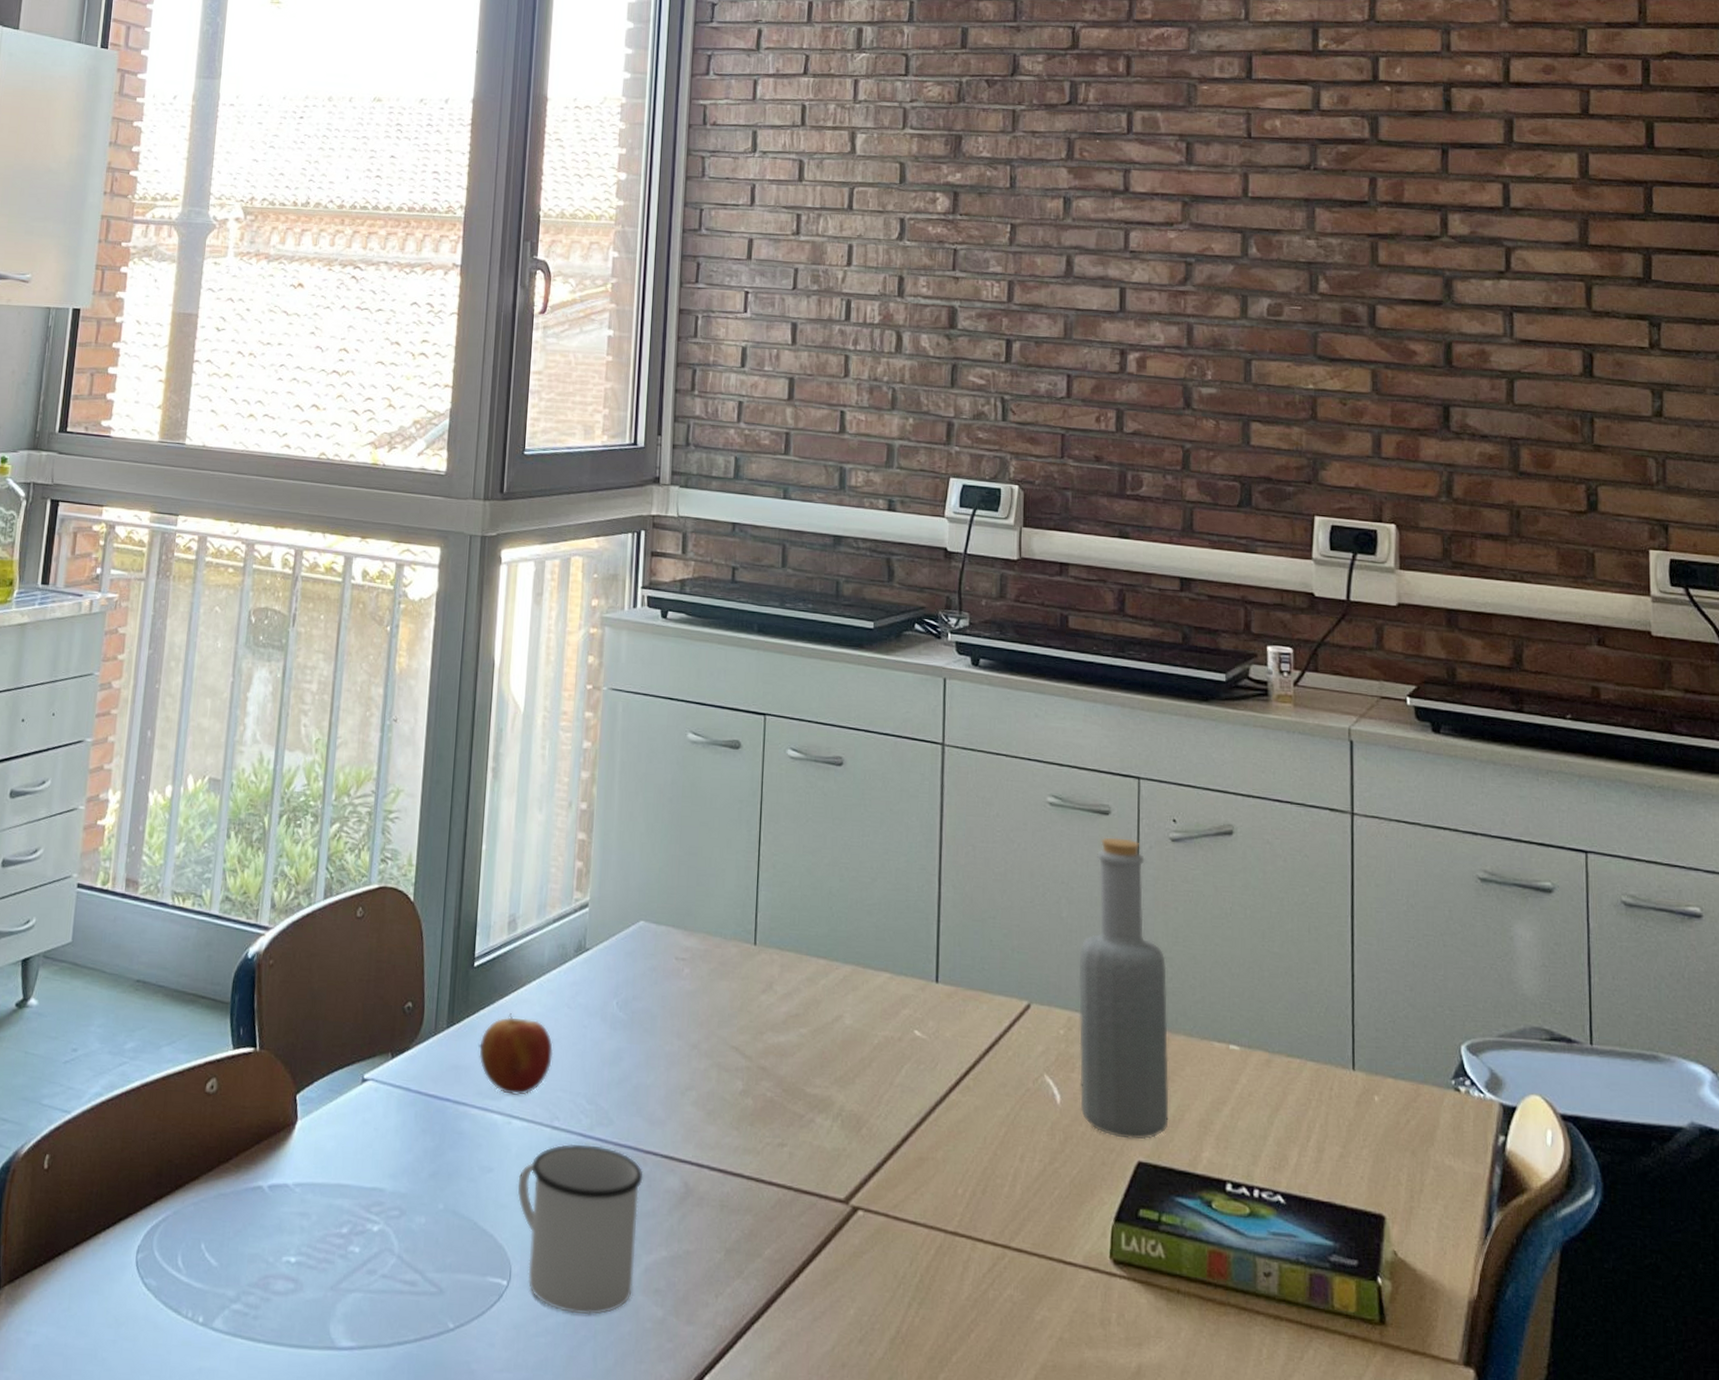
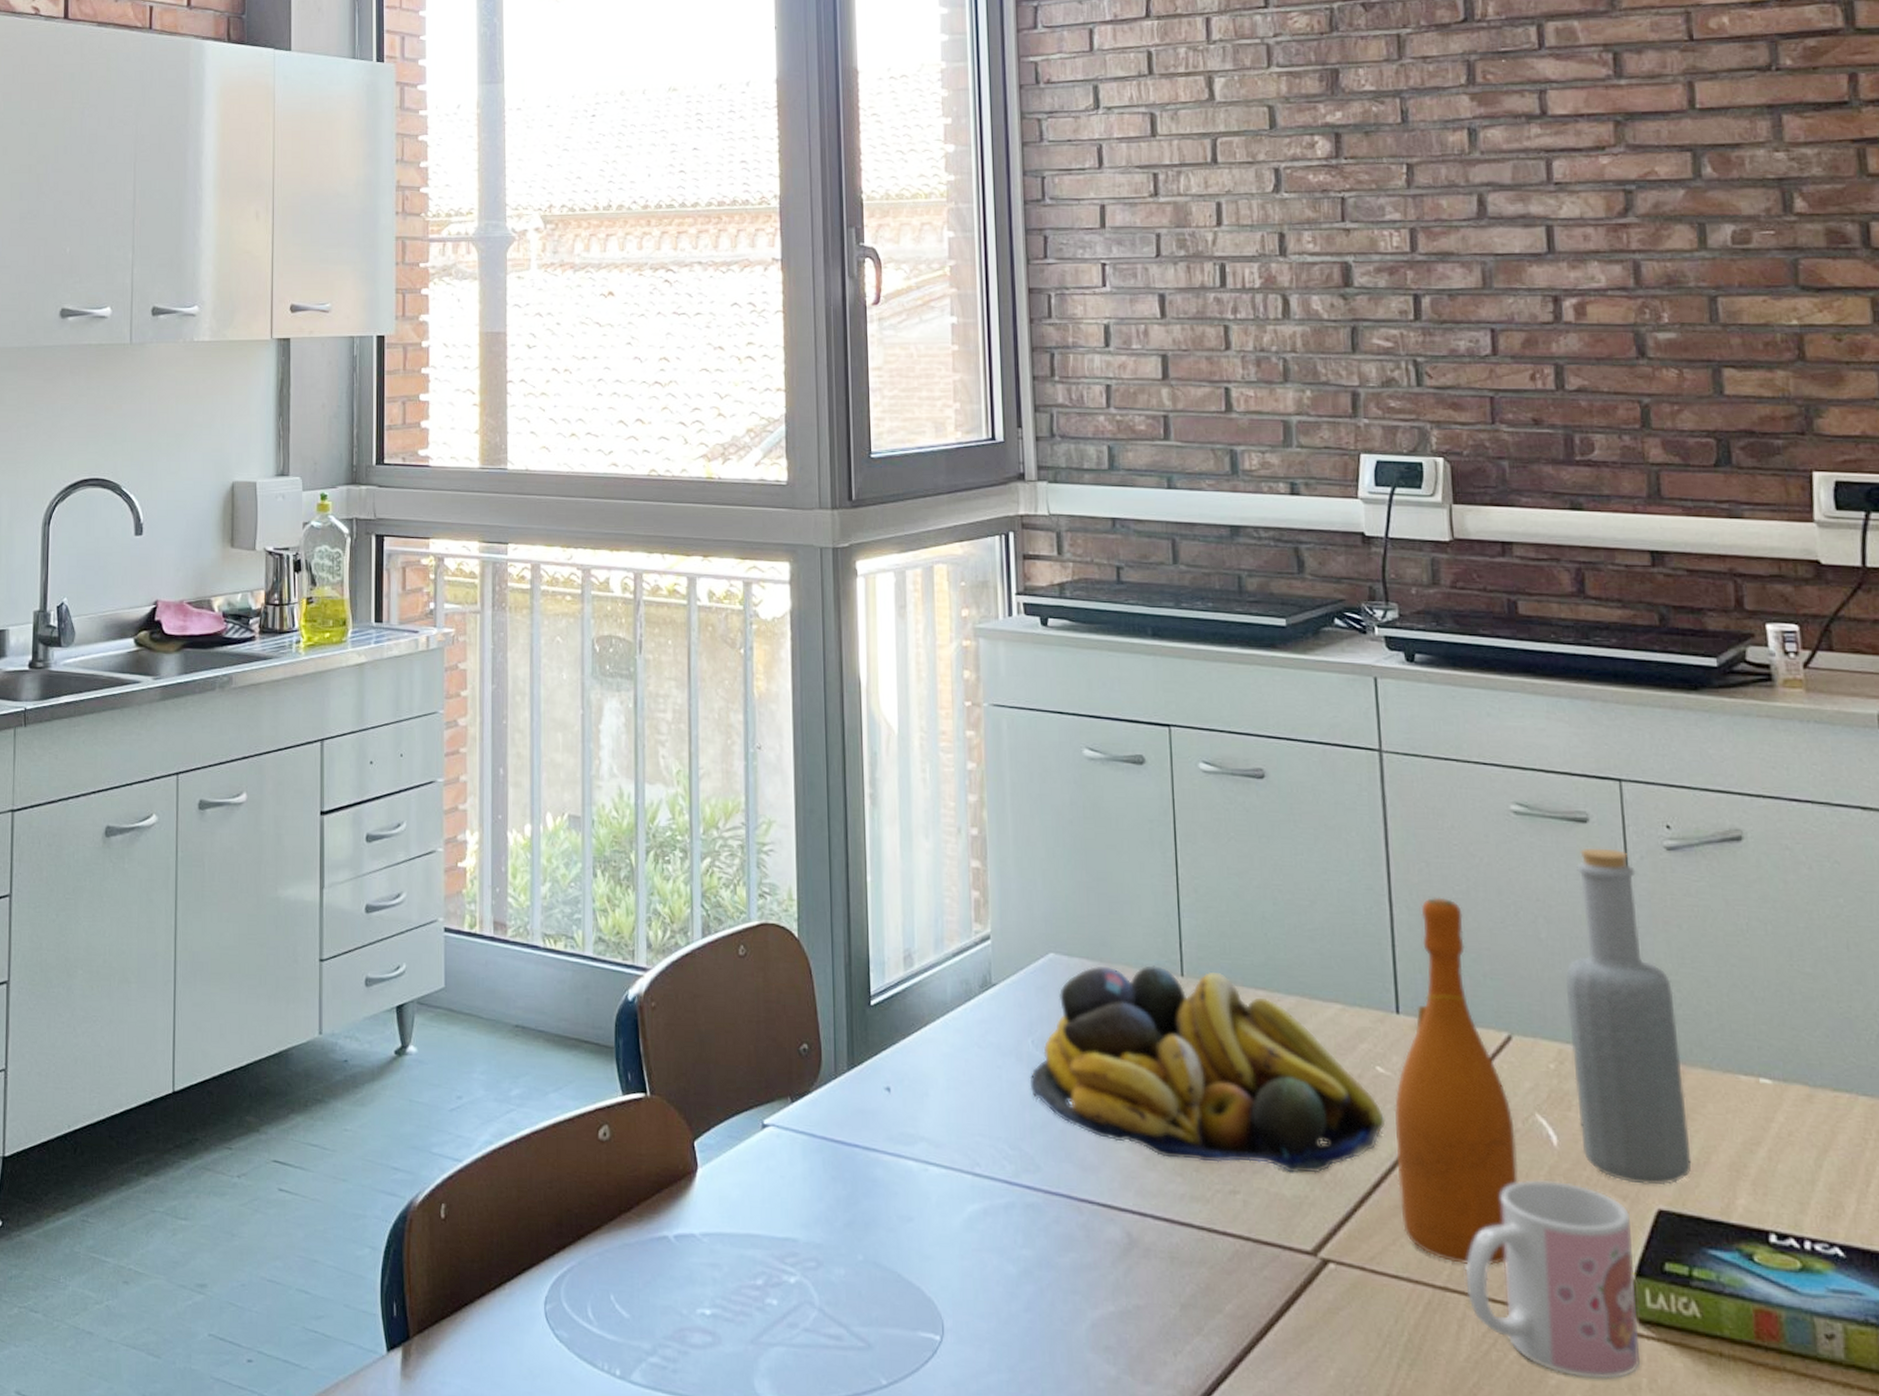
apple: present [479,1013,553,1096] -> none [885,1054,966,1141]
mug: present [517,1143,644,1315] -> none [941,1191,1080,1373]
fruit bowl: none [610,933,918,1128] -> present [1029,965,1386,1174]
wine bottle: none [923,877,1026,1212] -> present [1394,897,1518,1266]
mug: none [973,1133,1115,1314] -> present [1465,1179,1641,1379]

